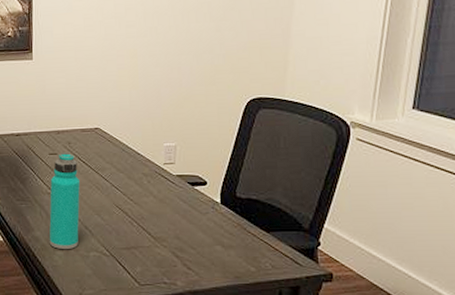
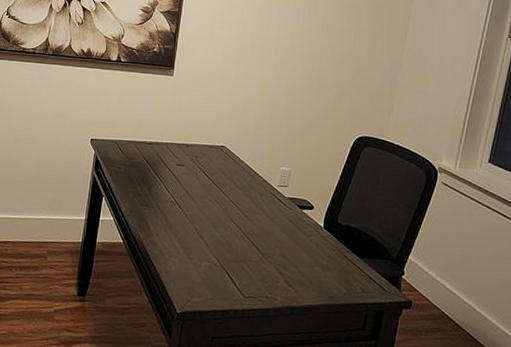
water bottle: present [49,152,81,250] -> none [165,164,202,258]

